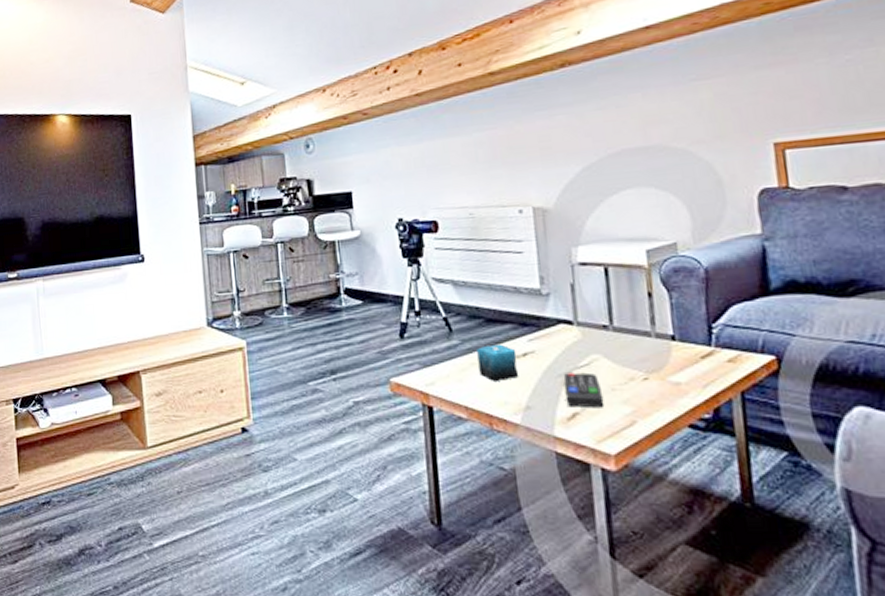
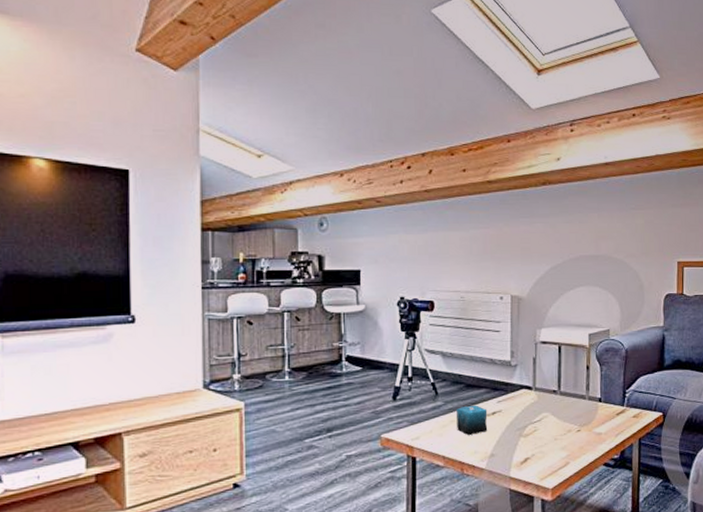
remote control: present [563,372,605,408] -> none [521,426,548,454]

